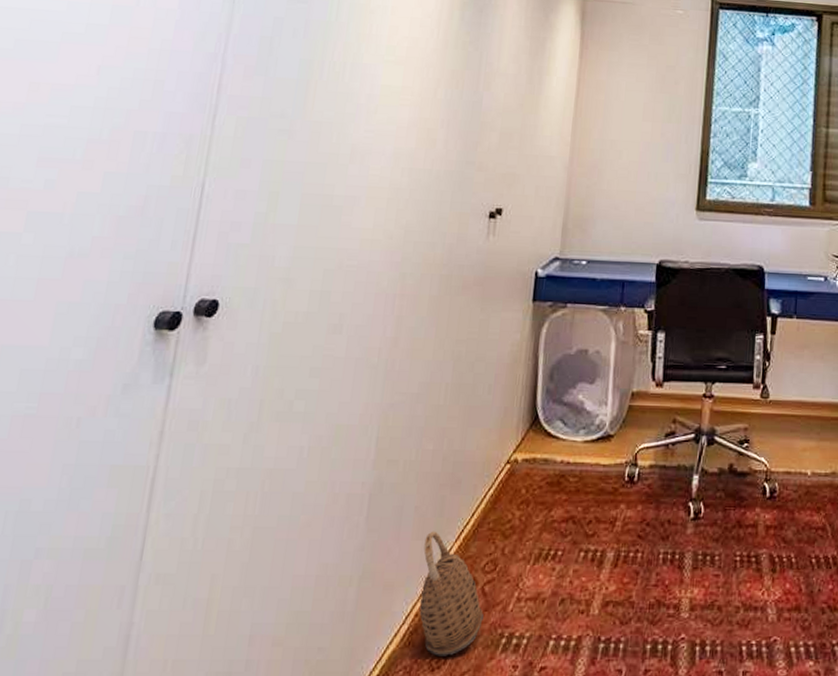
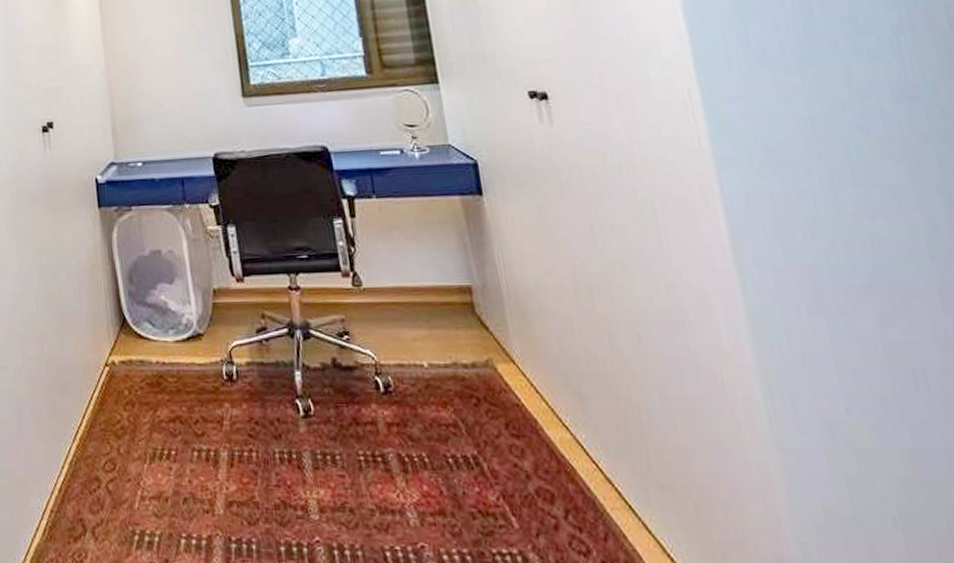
basket: present [419,531,484,656] -> none [45,432,113,551]

